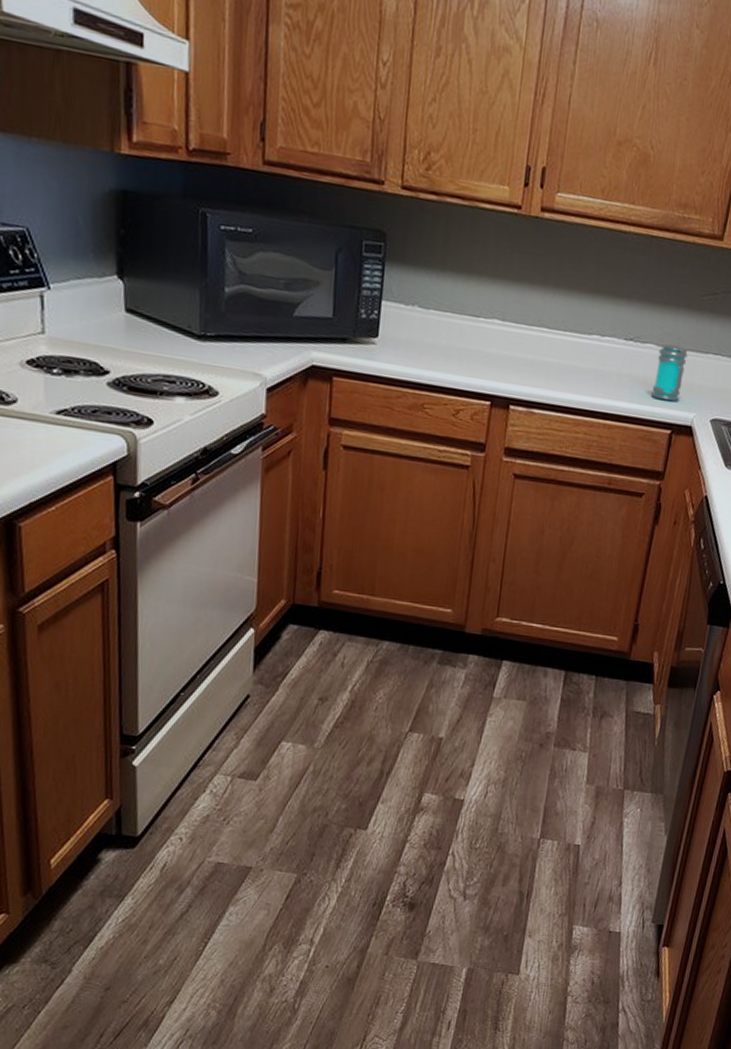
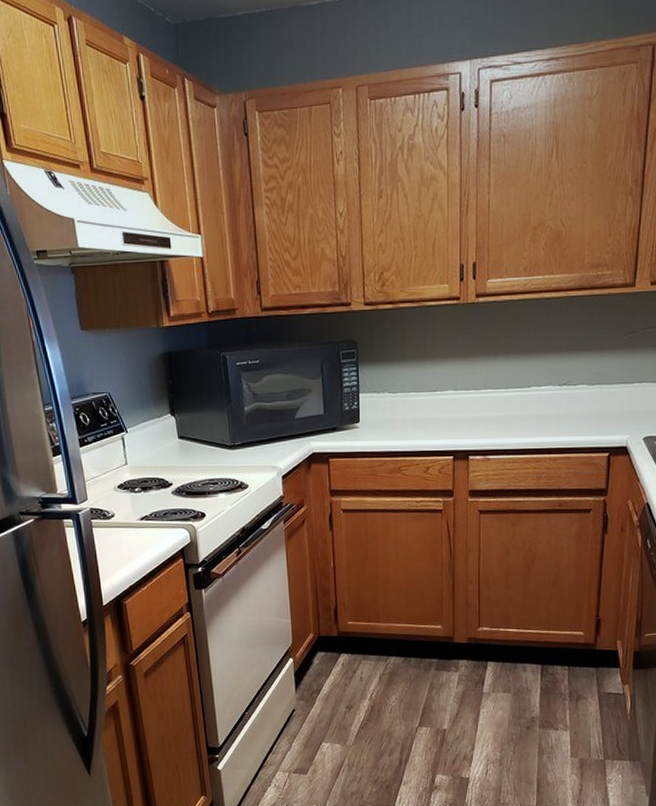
jar: present [651,343,688,402] -> none [588,380,616,430]

